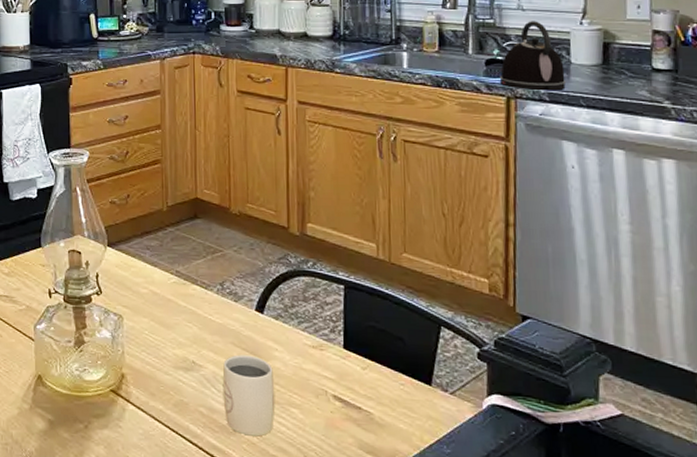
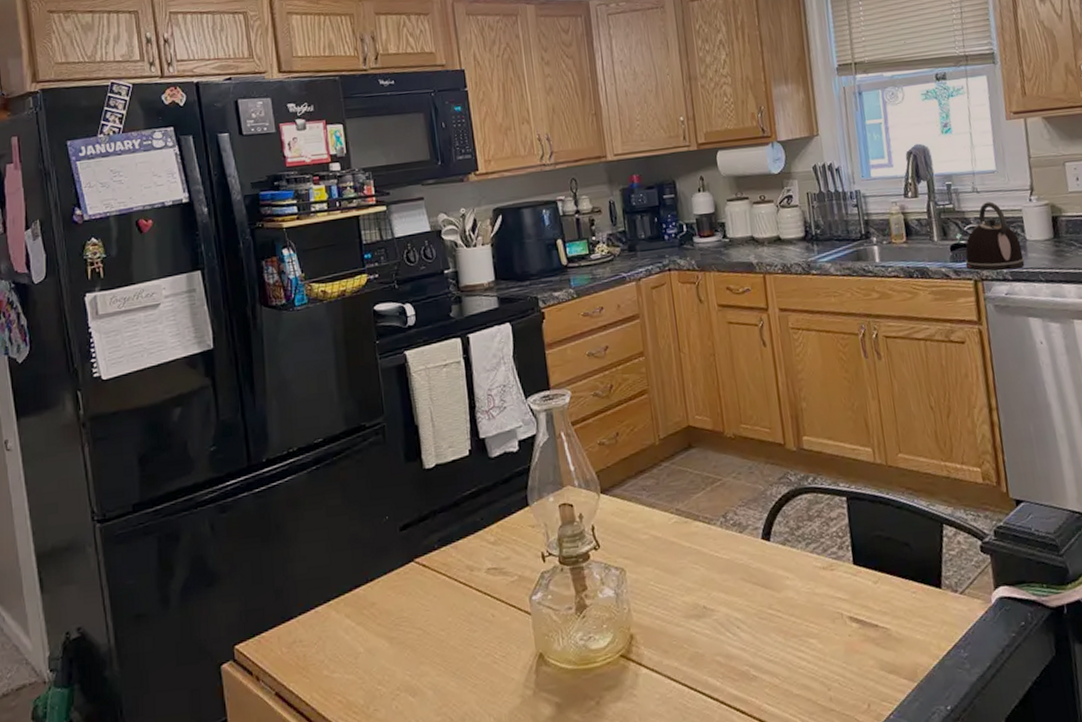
mug: present [222,355,276,437] -> none [735,589,794,679]

